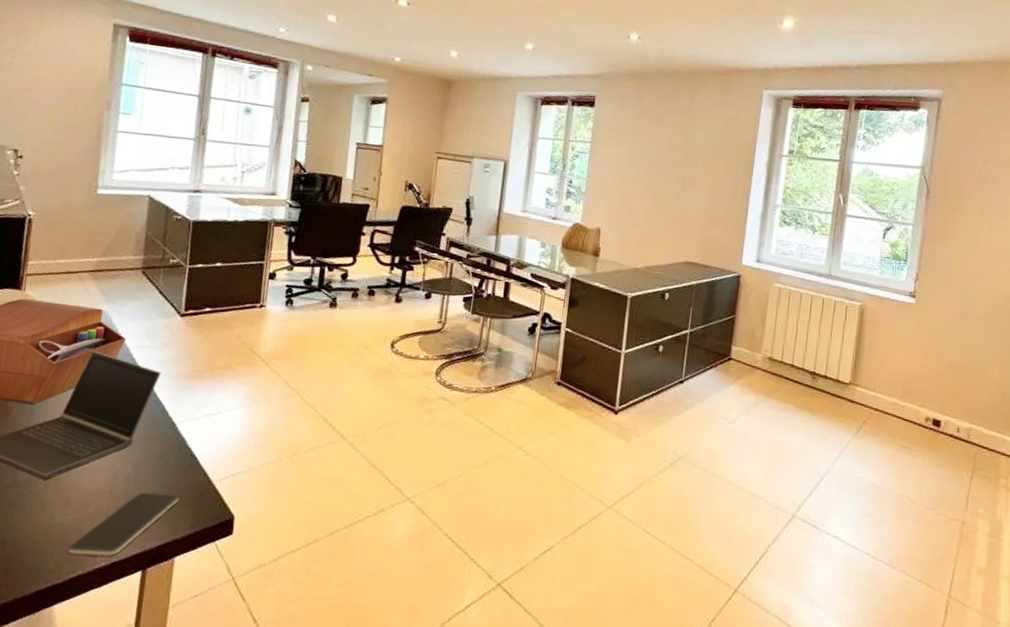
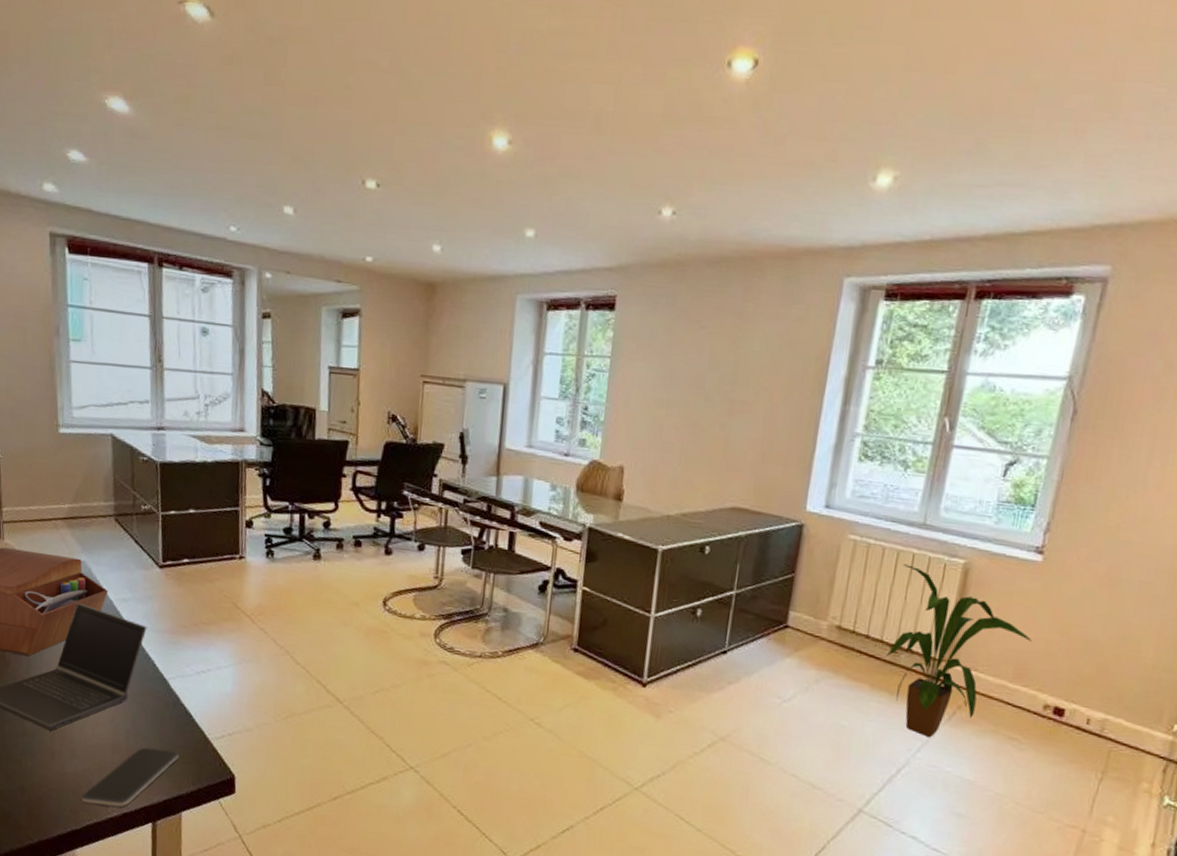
house plant: none [808,306,913,449] -> present [887,564,1033,738]

